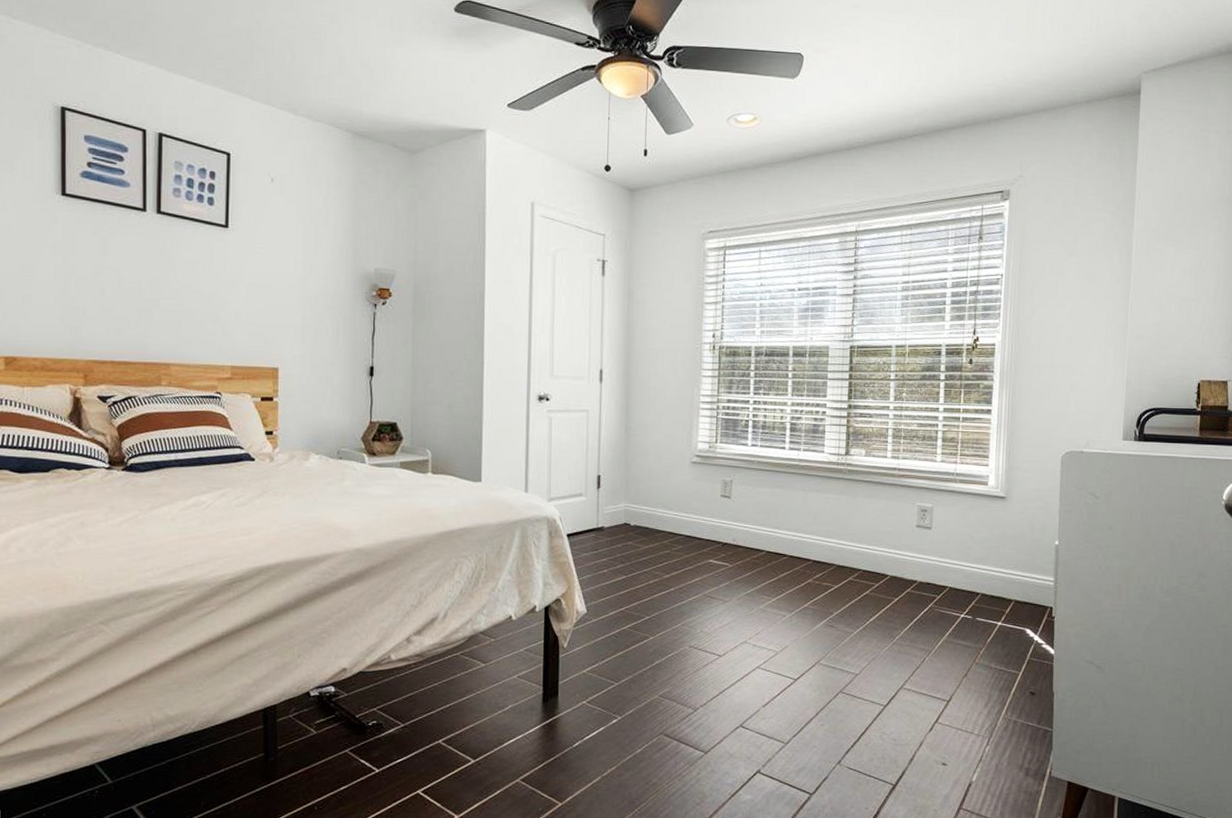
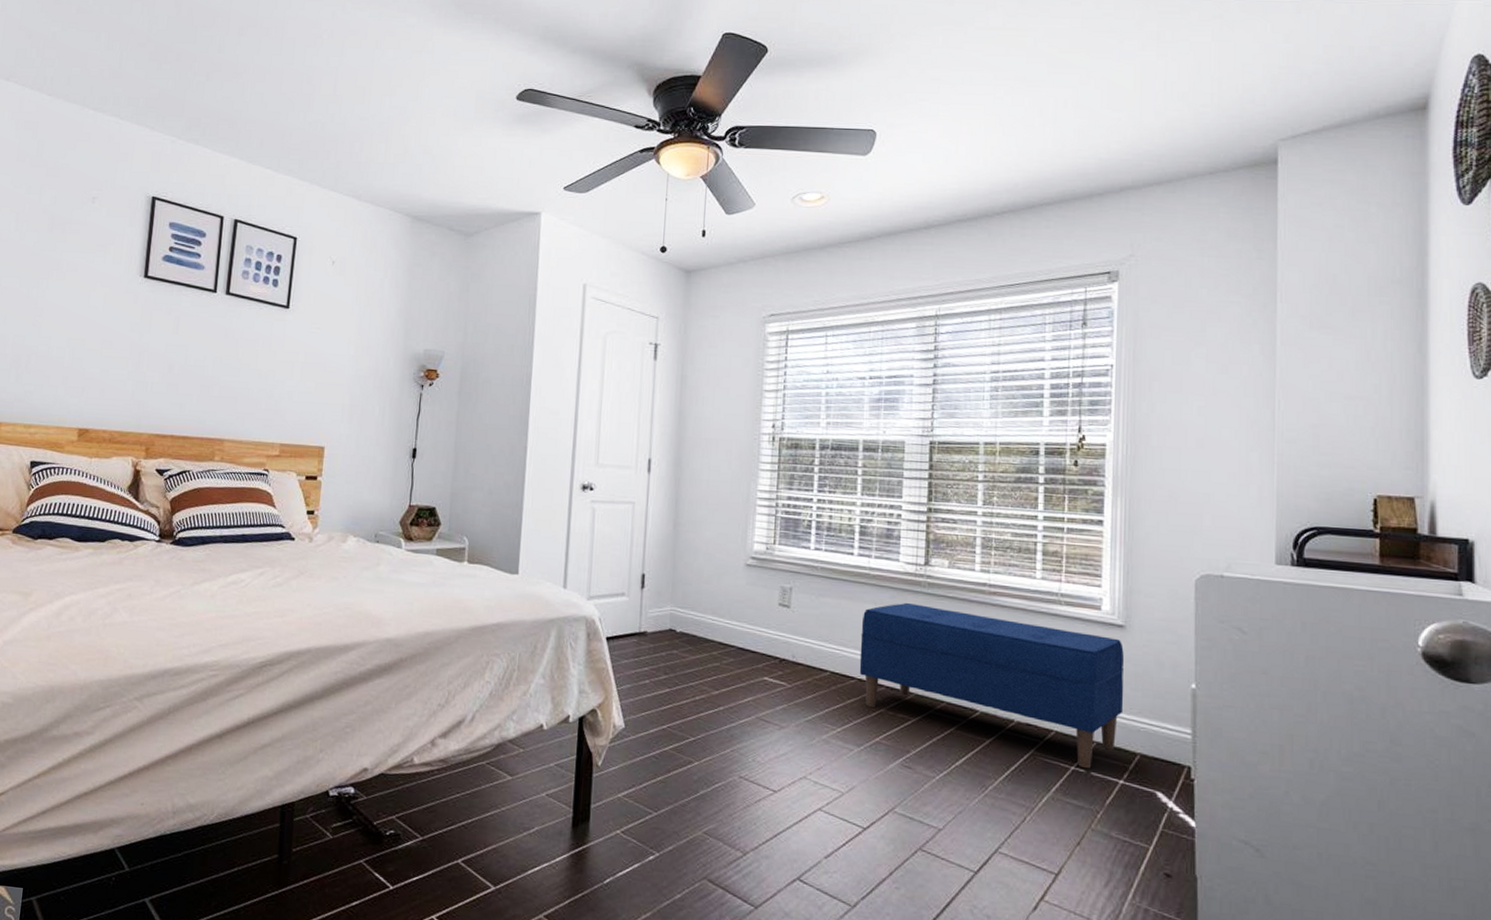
bench: none [790,488,1005,616] -> present [859,602,1125,769]

